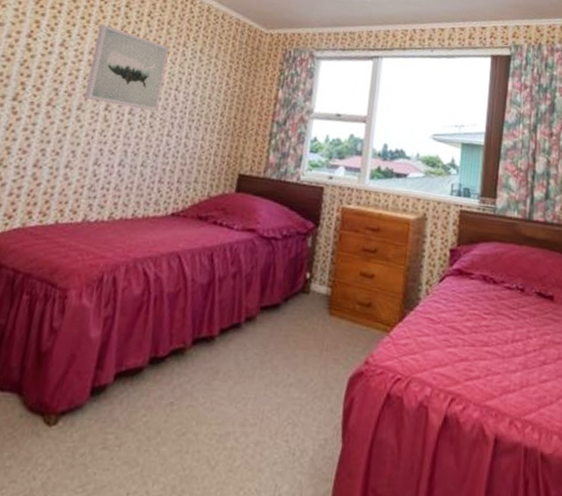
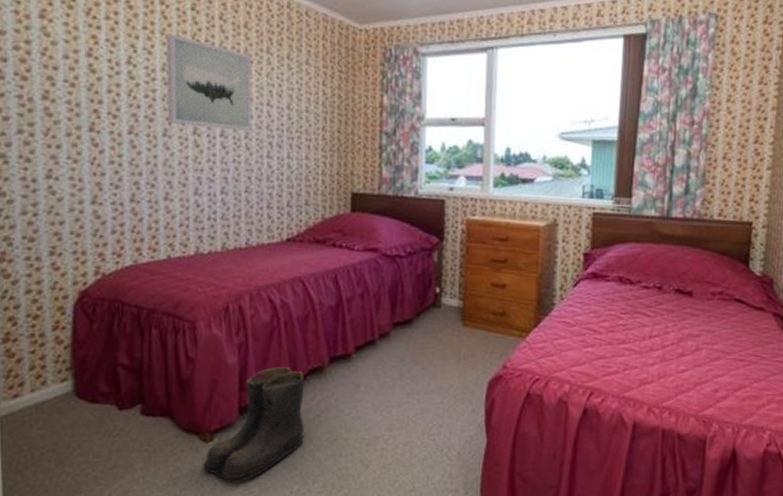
boots: none [39,345,164,479] -> present [203,367,305,484]

